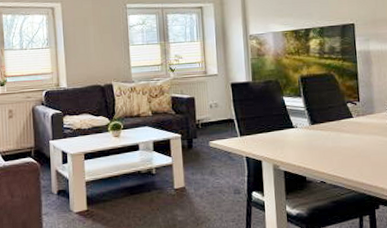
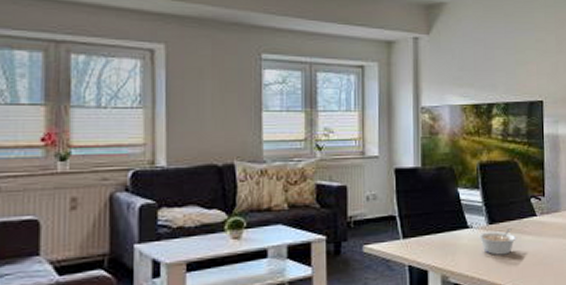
legume: none [302,127,336,149] -> present [478,228,516,255]

